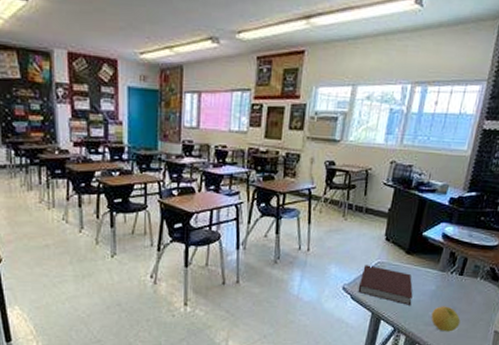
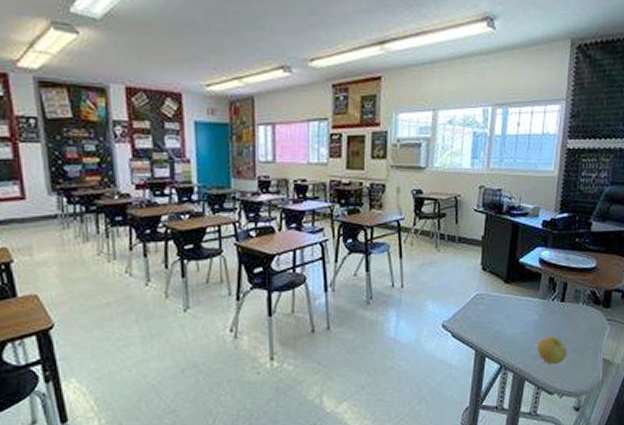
notebook: present [358,265,413,305] -> none [458,298,516,339]

